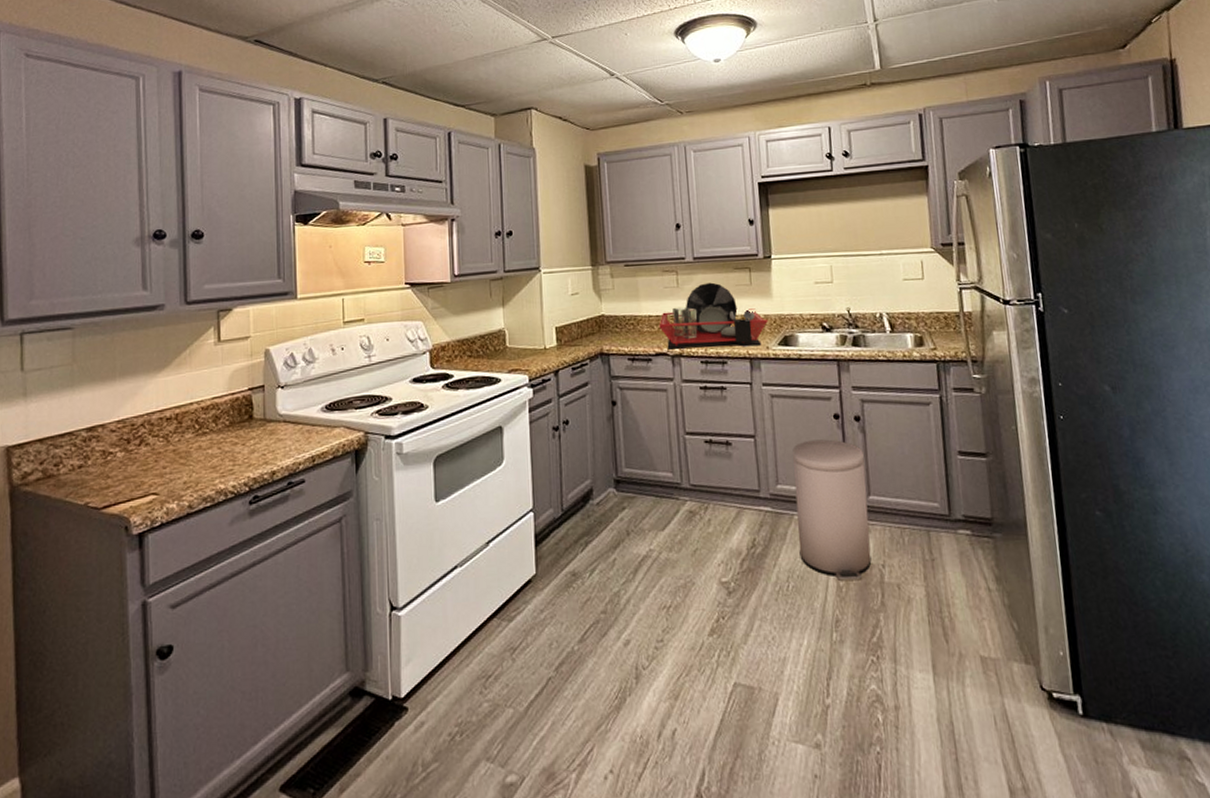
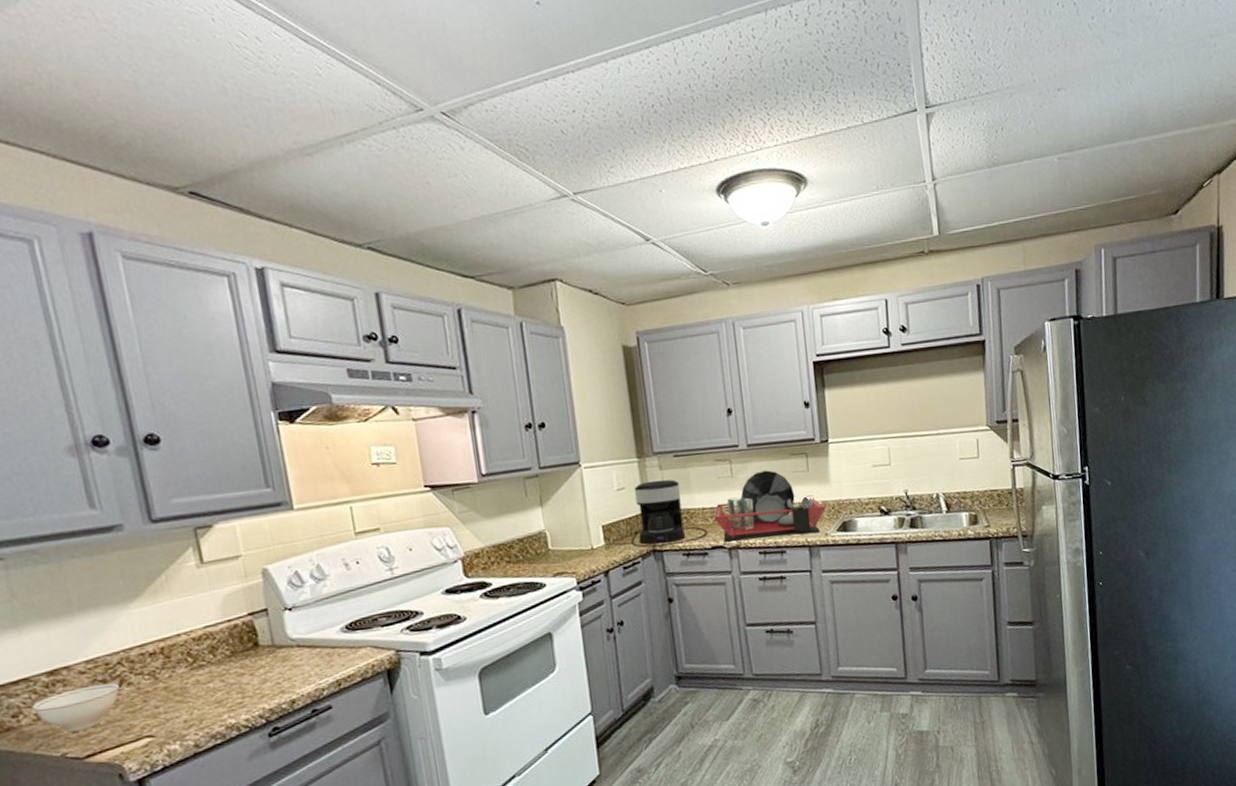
bowl: none [71,442,138,484] -> present [32,682,119,733]
coffee maker: none [581,287,653,351] -> present [631,479,708,548]
pedal bin: present [792,439,872,582] -> none [853,620,928,750]

